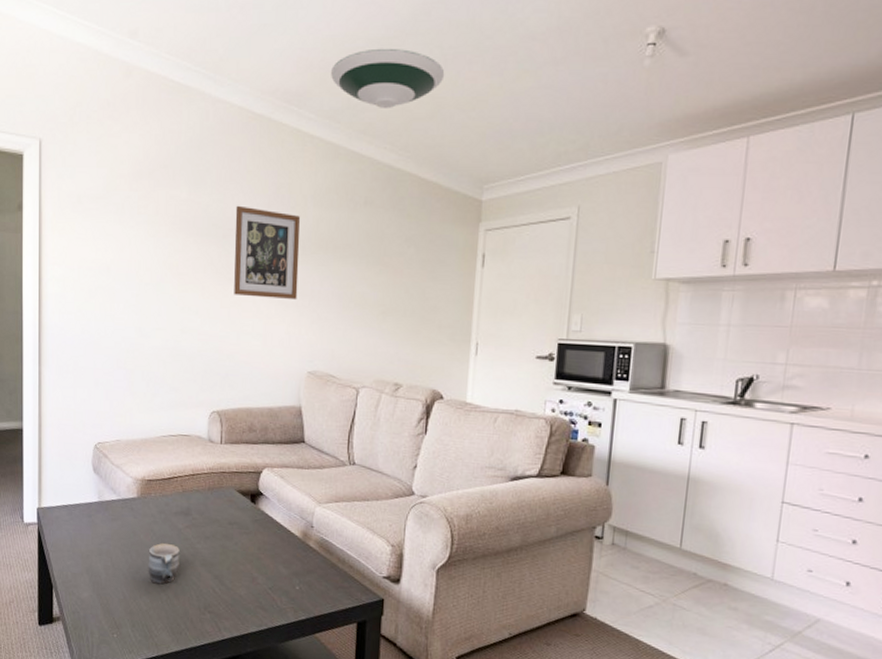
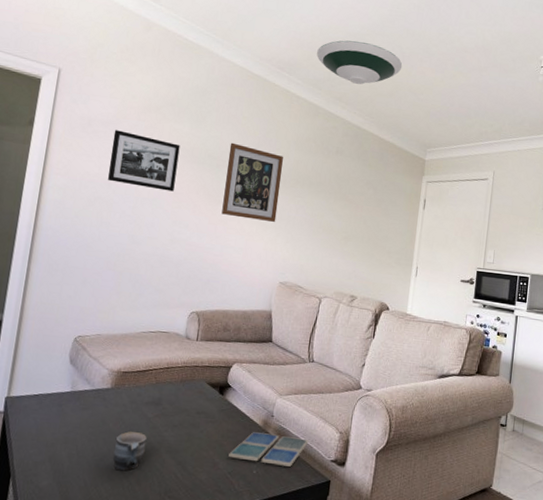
picture frame: none [105,205,180,273] -> present [108,130,180,192]
drink coaster: none [267,544,356,583] -> present [228,432,309,467]

